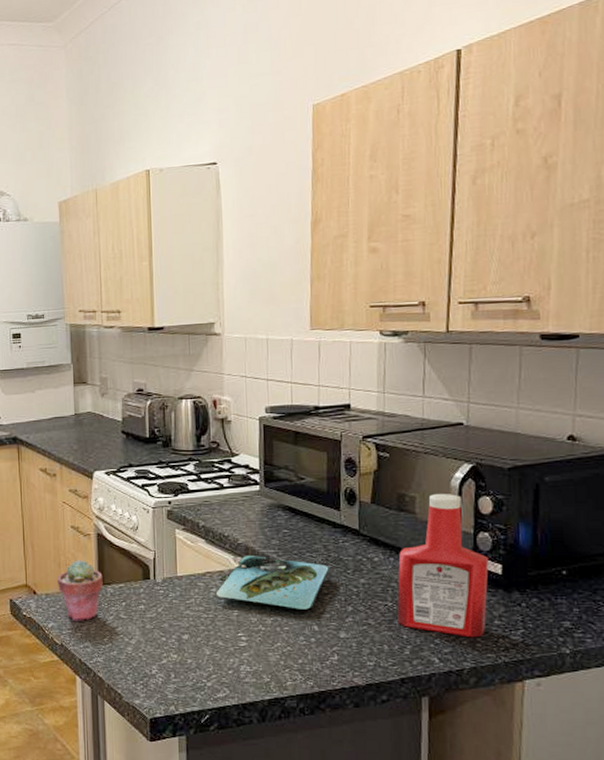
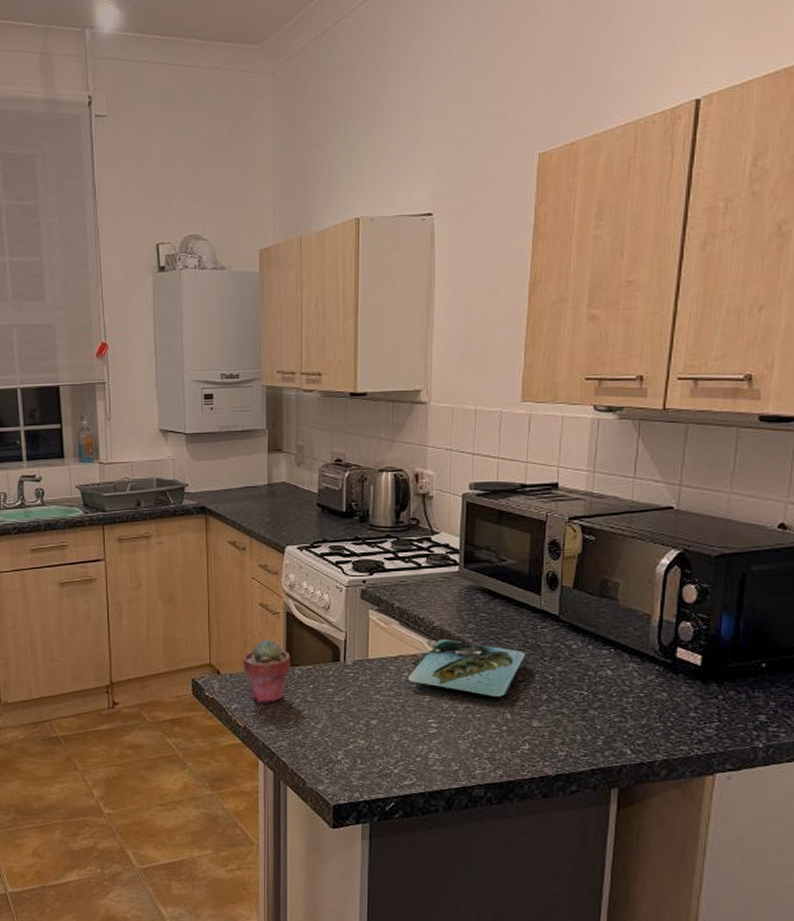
ketchup bottle: present [397,493,489,638] -> none [592,579,688,730]

